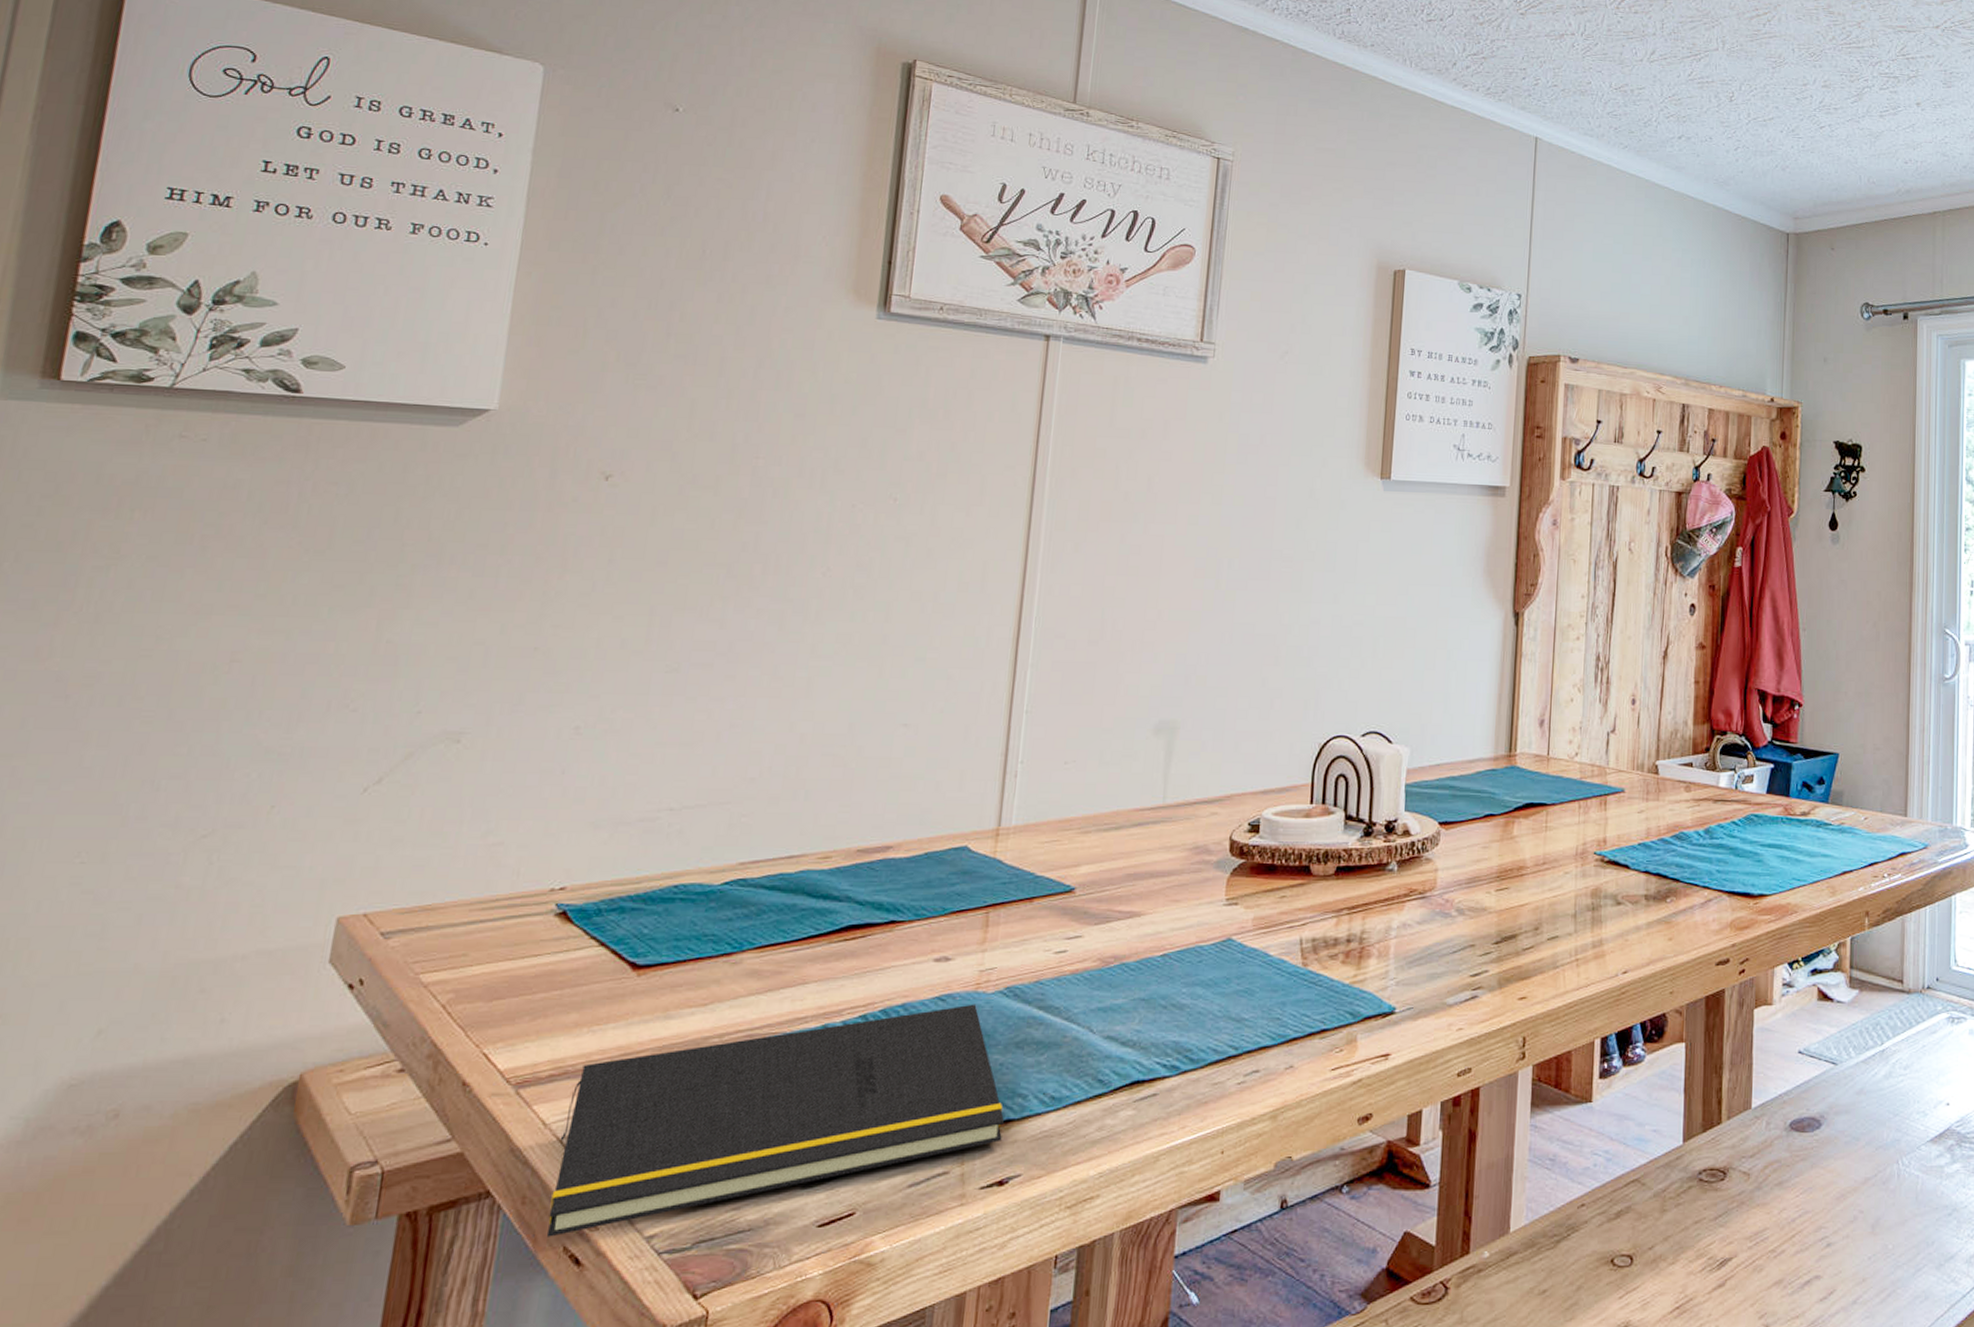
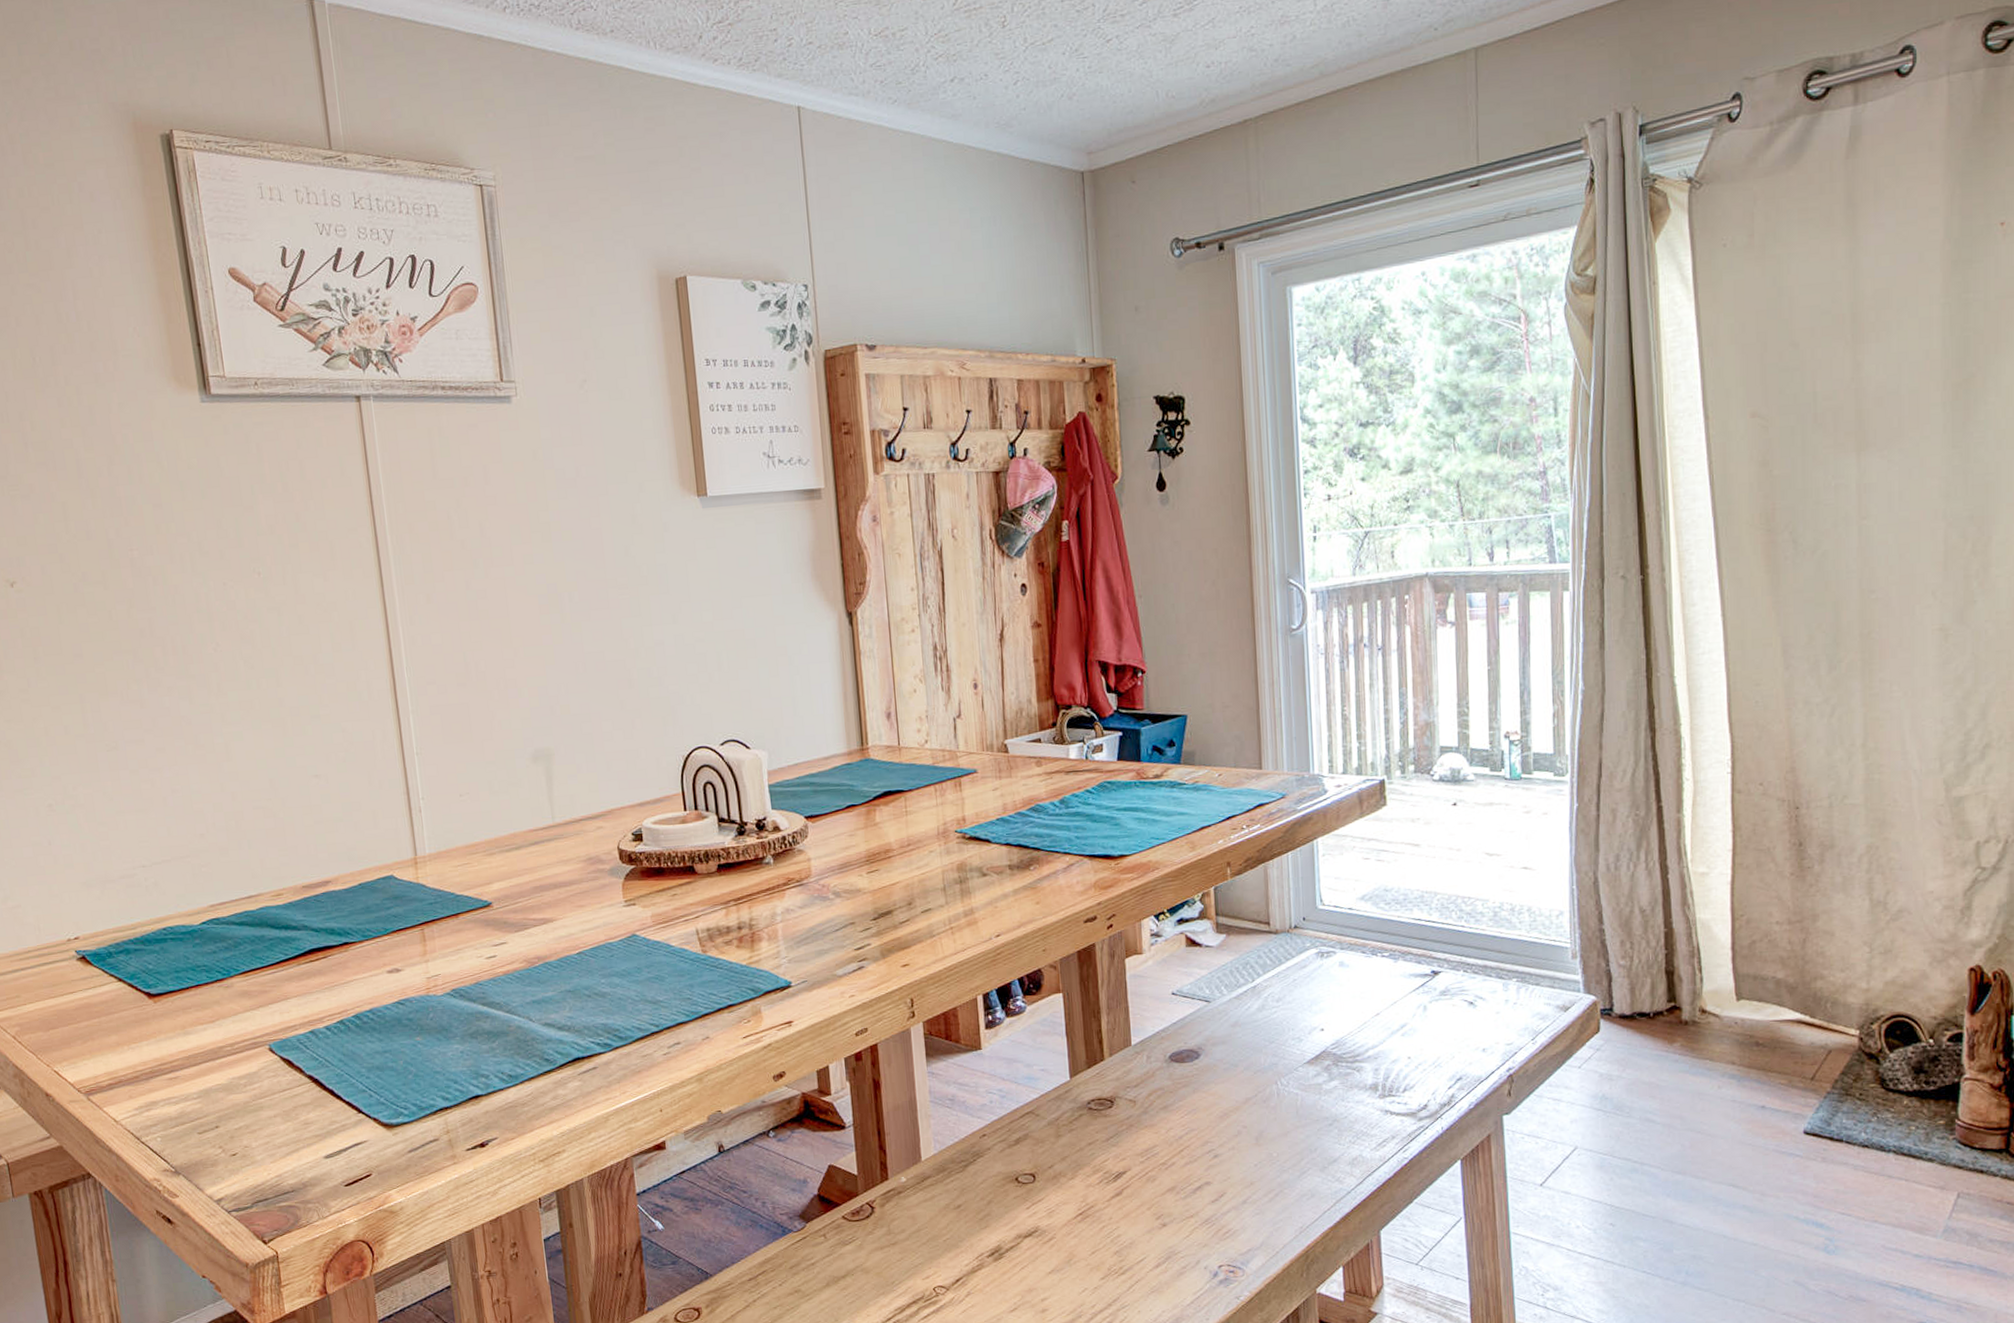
notepad: present [546,1004,1005,1237] -> none [130,1005,476,1204]

